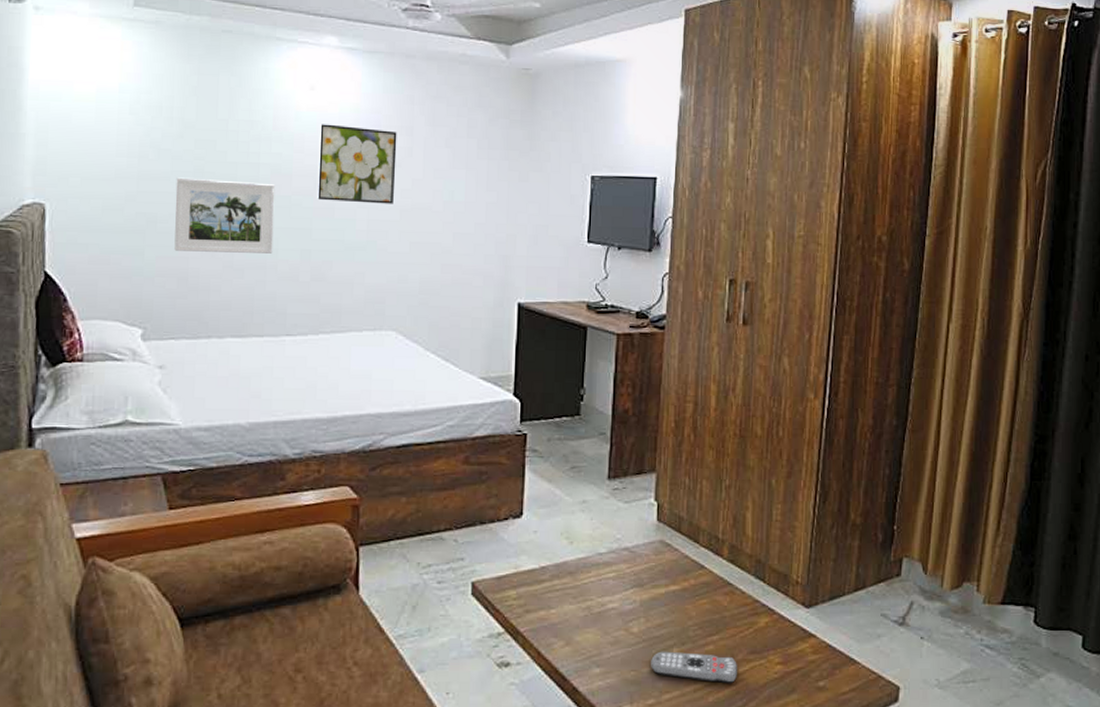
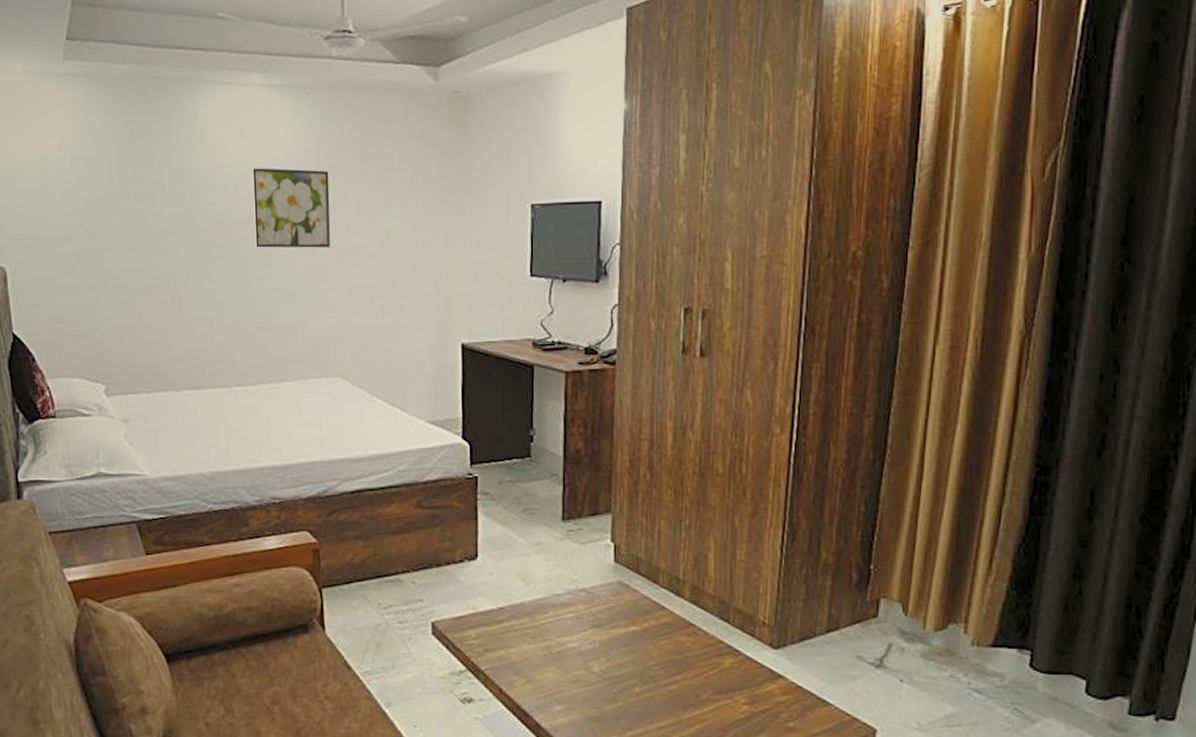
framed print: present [174,177,276,254] -> none [121,232,218,307]
remote control: present [651,651,738,684] -> none [613,690,703,723]

